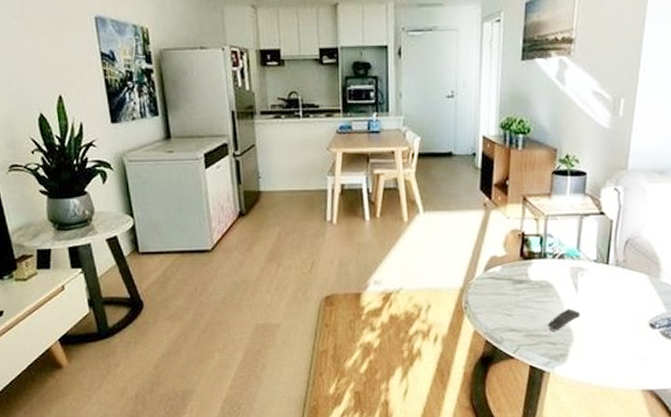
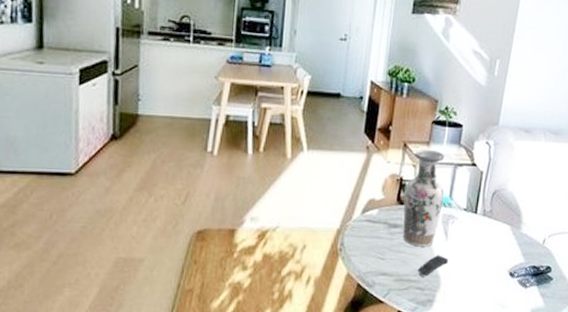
vase: none [528,201,571,302] -> present [403,149,445,247]

